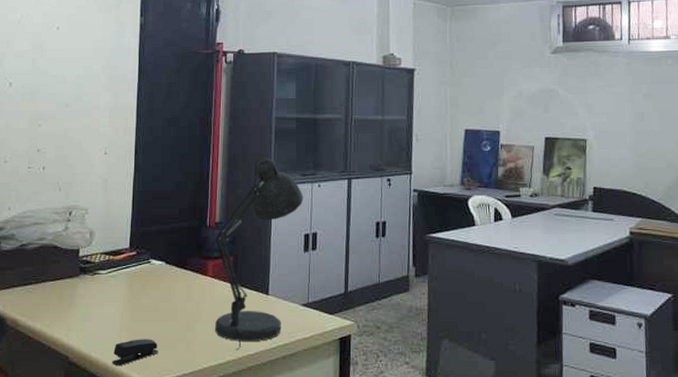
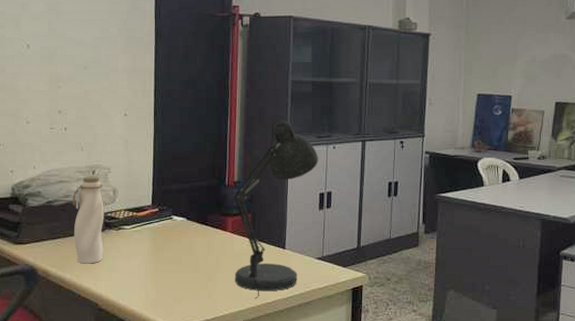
water bottle: none [46,218,80,313] -> present [73,176,104,264]
stapler: present [112,339,158,365] -> none [139,288,182,312]

